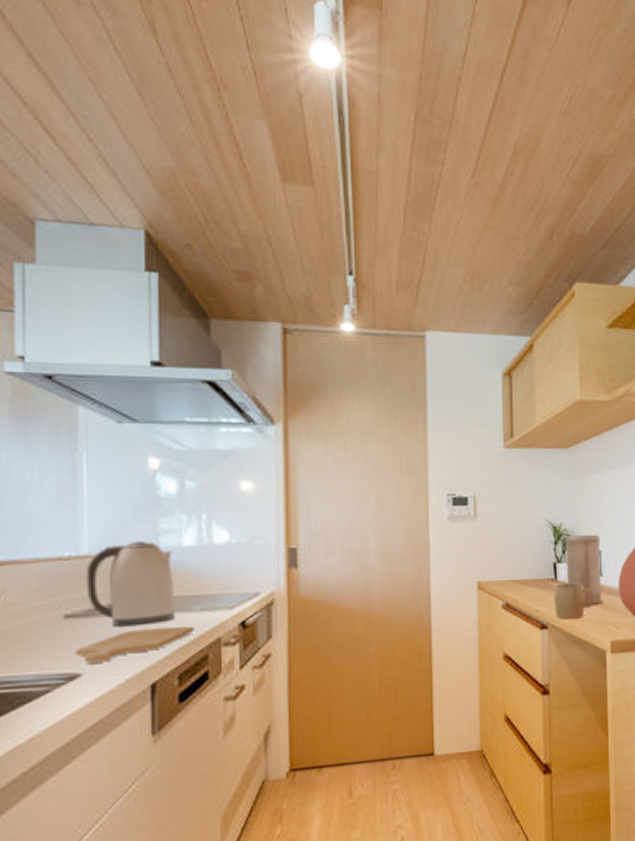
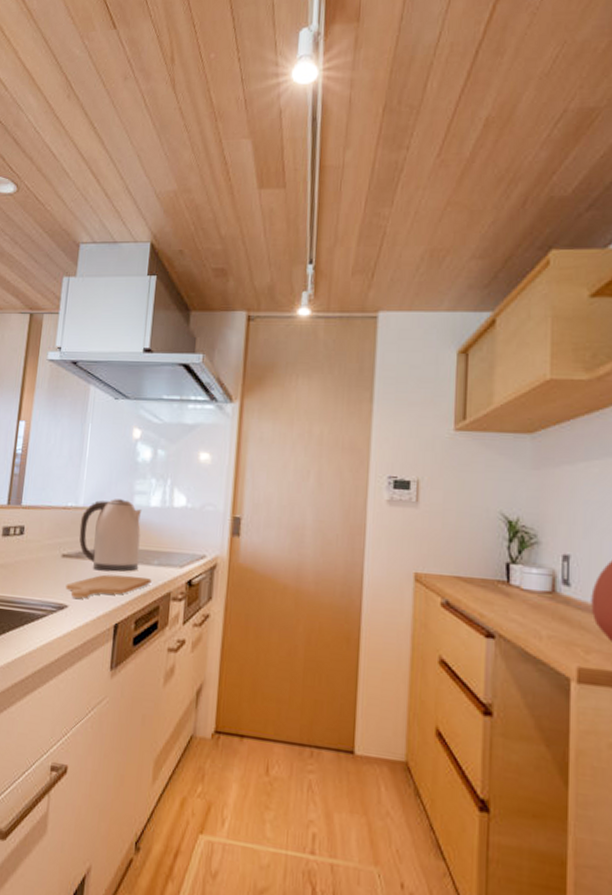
mug: present [554,583,594,619] -> none [504,587,557,633]
canister: present [565,534,602,605] -> none [521,532,570,620]

